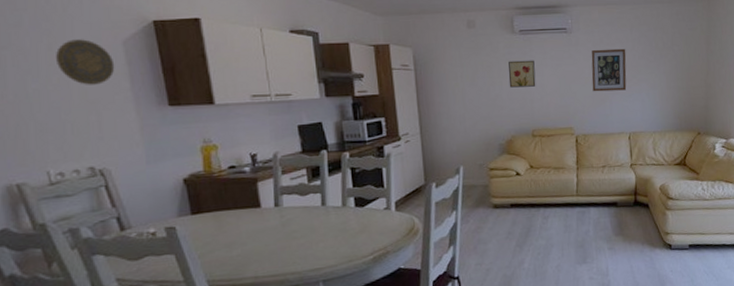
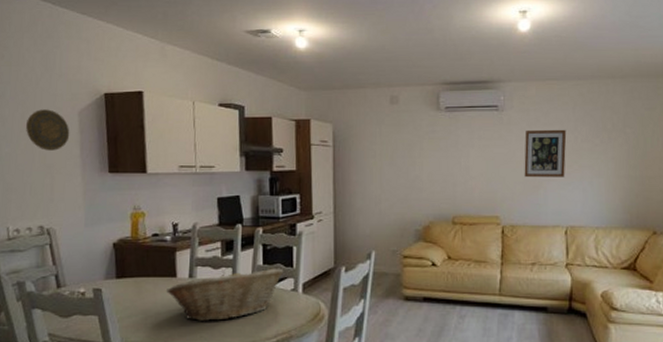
fruit basket: none [251,189,375,248] -> present [166,268,284,322]
wall art: present [508,60,536,88] -> none [430,139,460,169]

